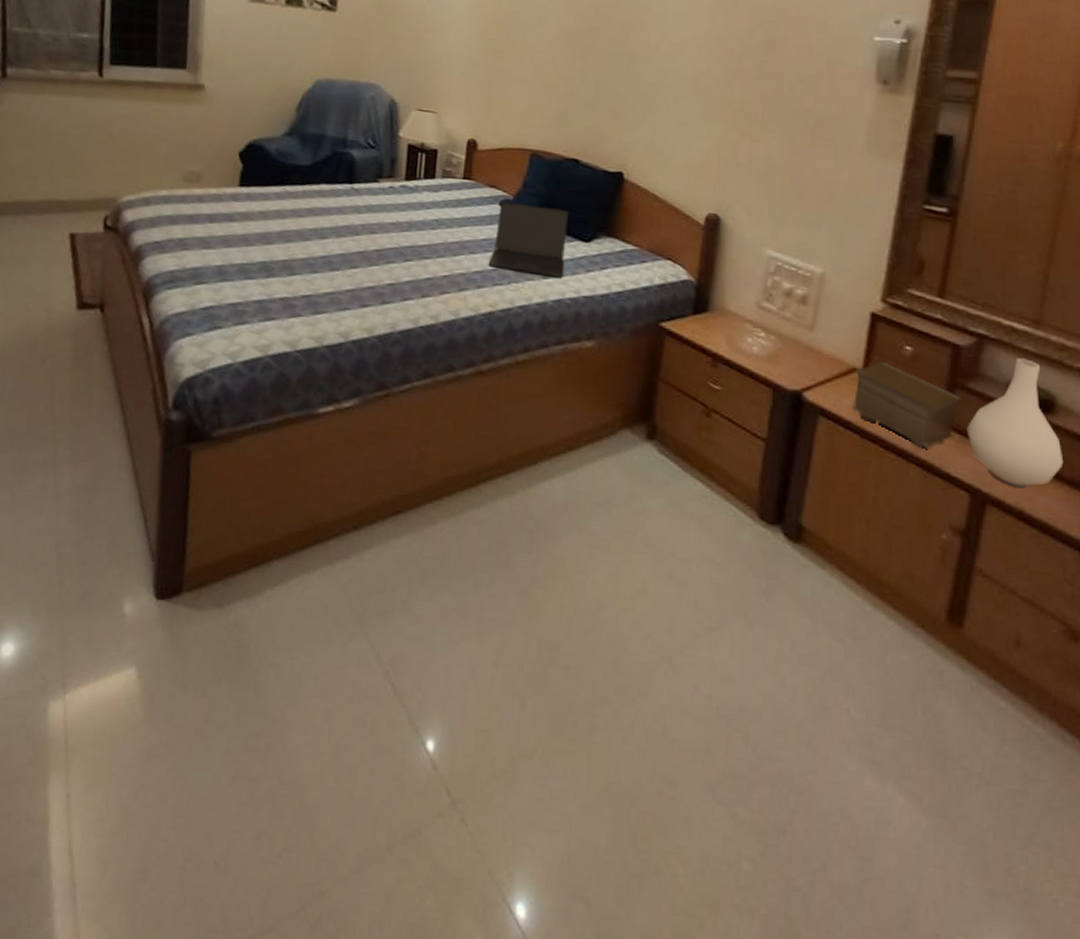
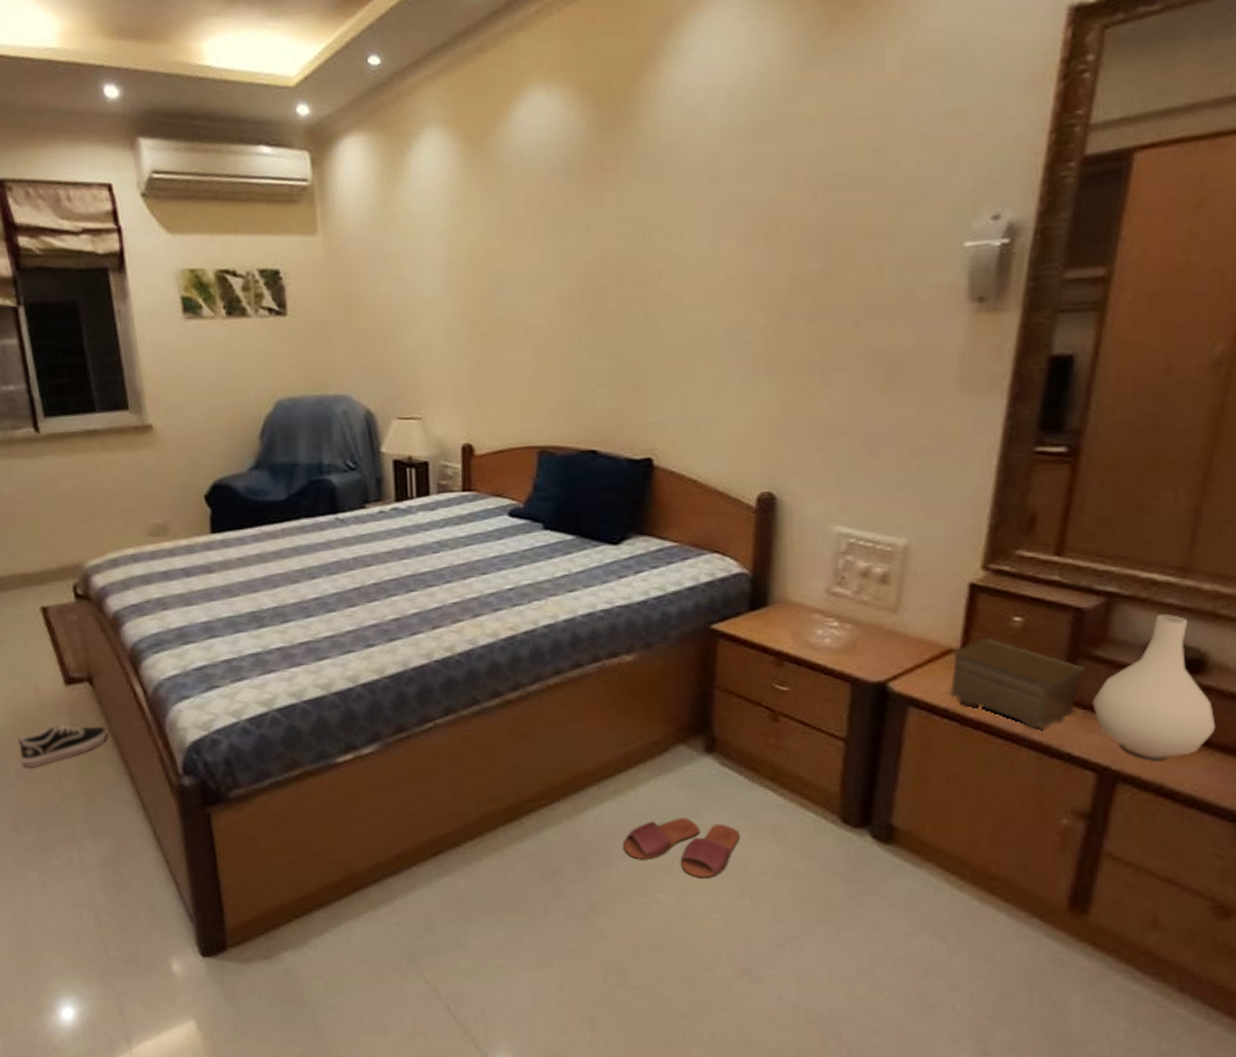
shoe: none [17,346,108,387] -> present [18,724,107,768]
laptop: present [488,201,569,278] -> none [503,511,591,589]
slippers: none [567,499,671,561] -> present [623,818,740,878]

